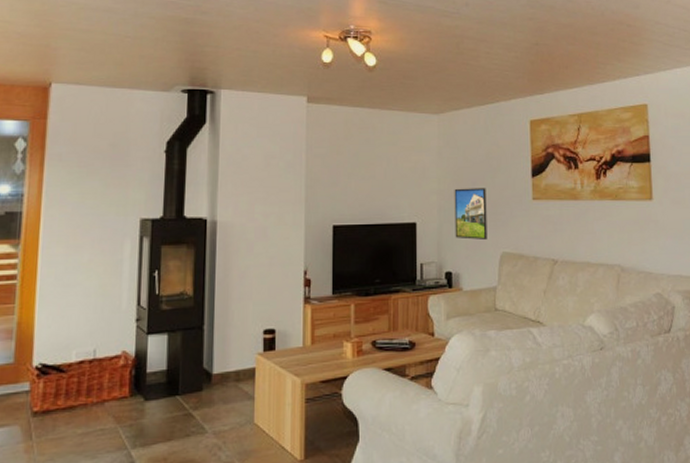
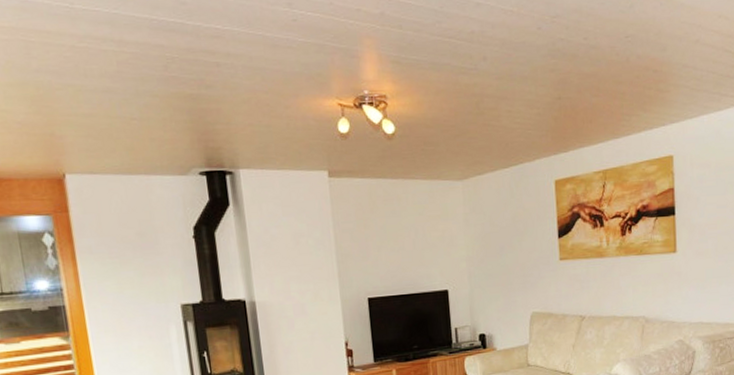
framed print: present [454,188,487,241] -> none [483,252,517,303]

